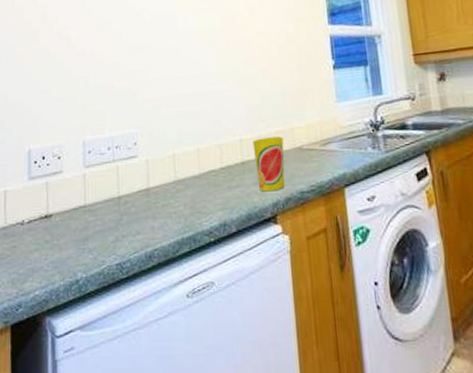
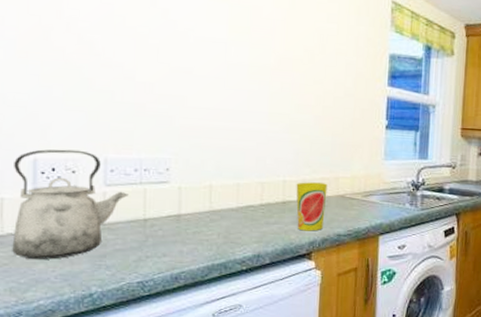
kettle: none [13,136,104,248] -> present [12,149,129,260]

